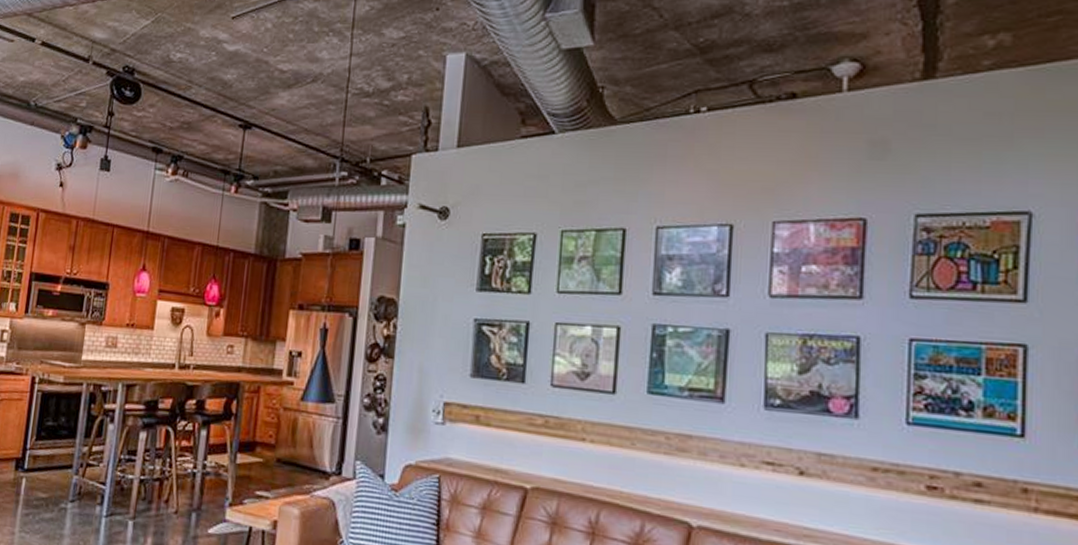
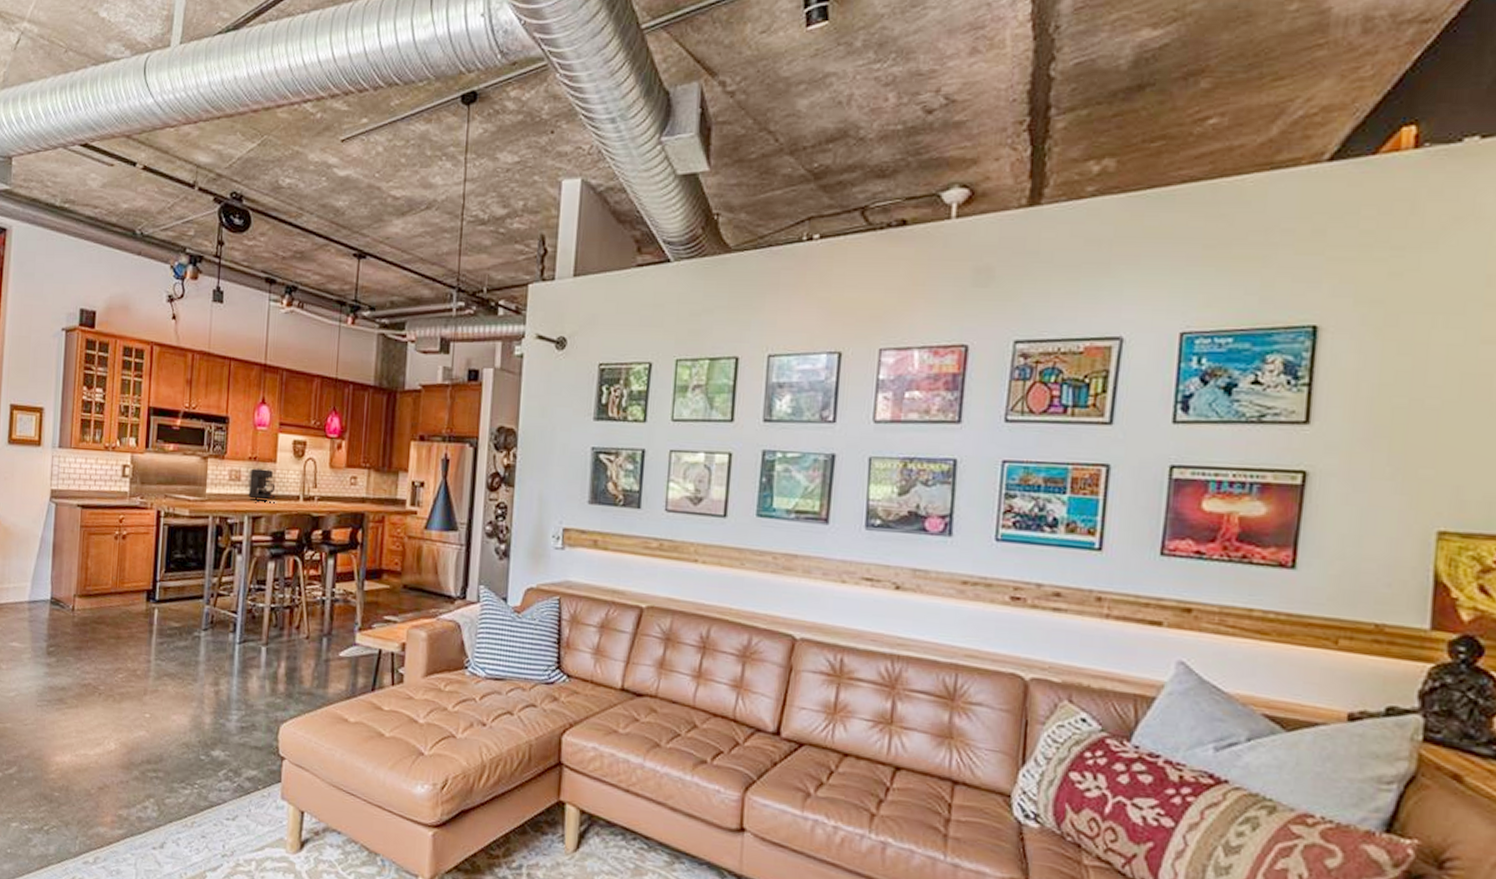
coffee maker: none [124,335,151,367] -> present [249,468,275,499]

